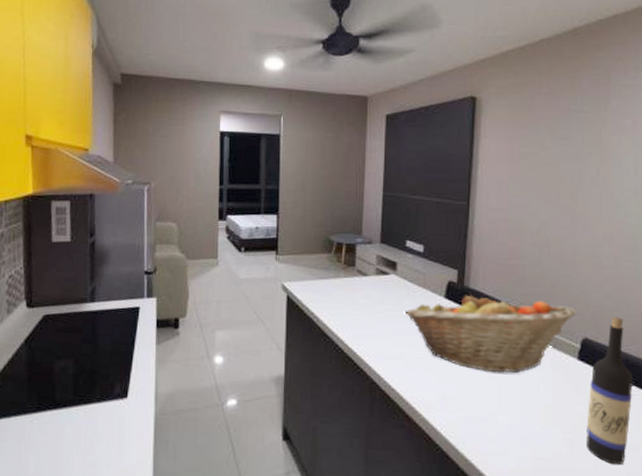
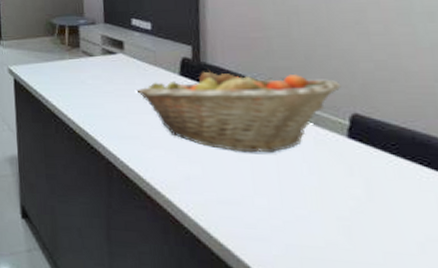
wine bottle: present [586,317,633,465] -> none [366,89,426,258]

